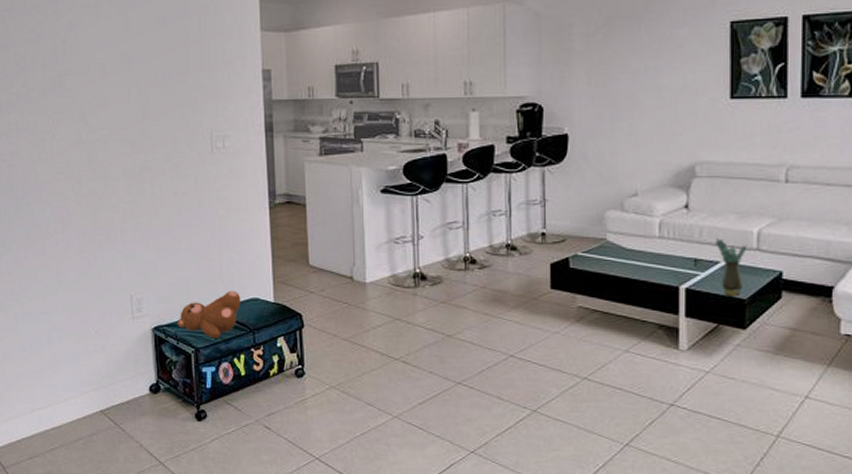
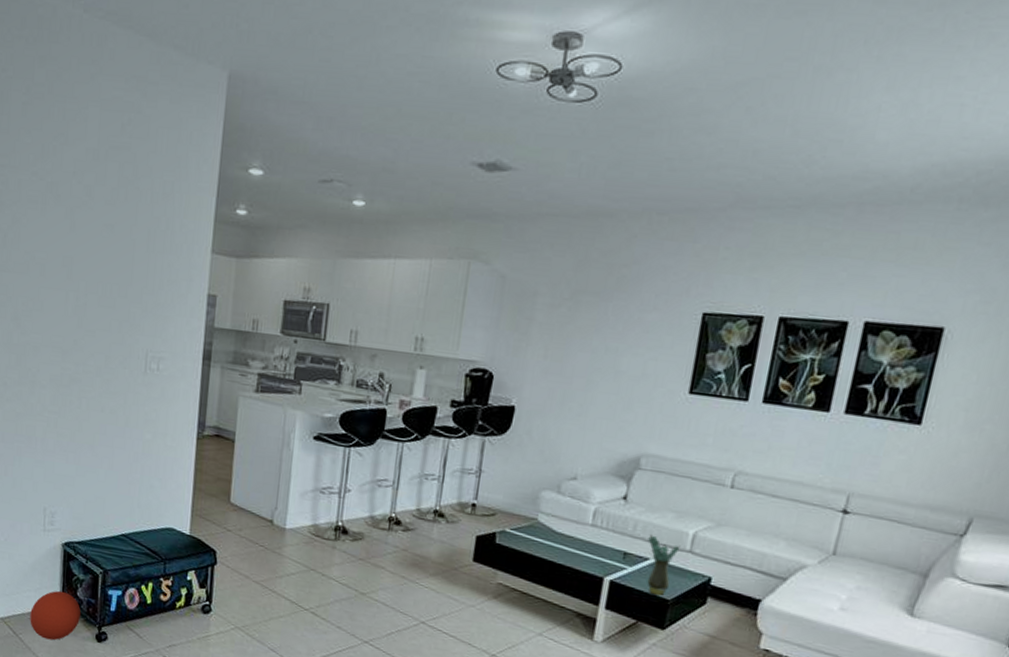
ball: none [128,375,178,426] -> present [30,590,81,640]
teddy bear: present [177,290,241,339] -> none [88,516,156,563]

